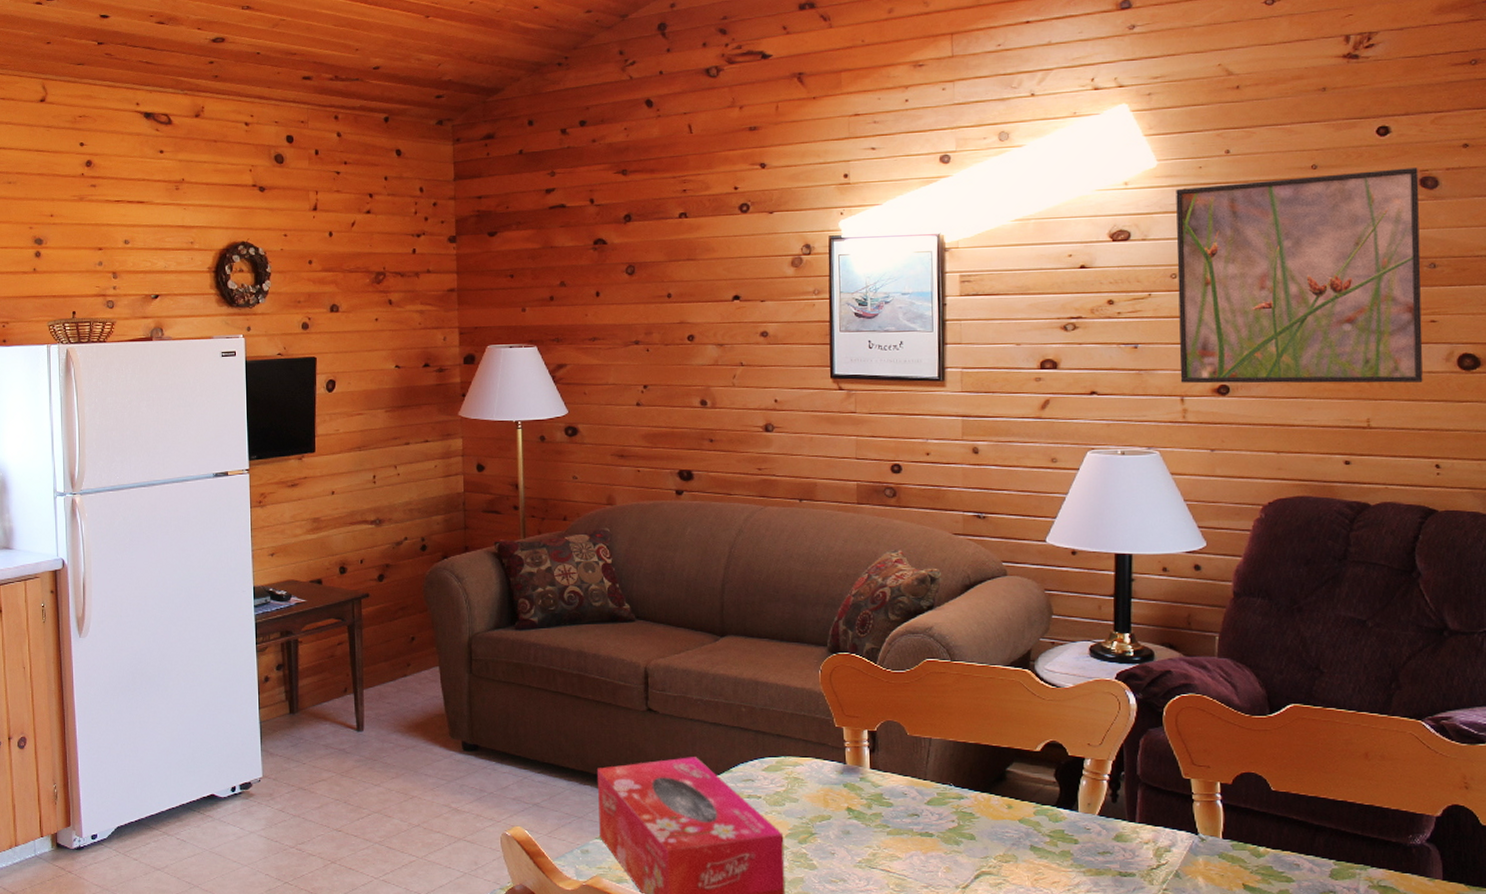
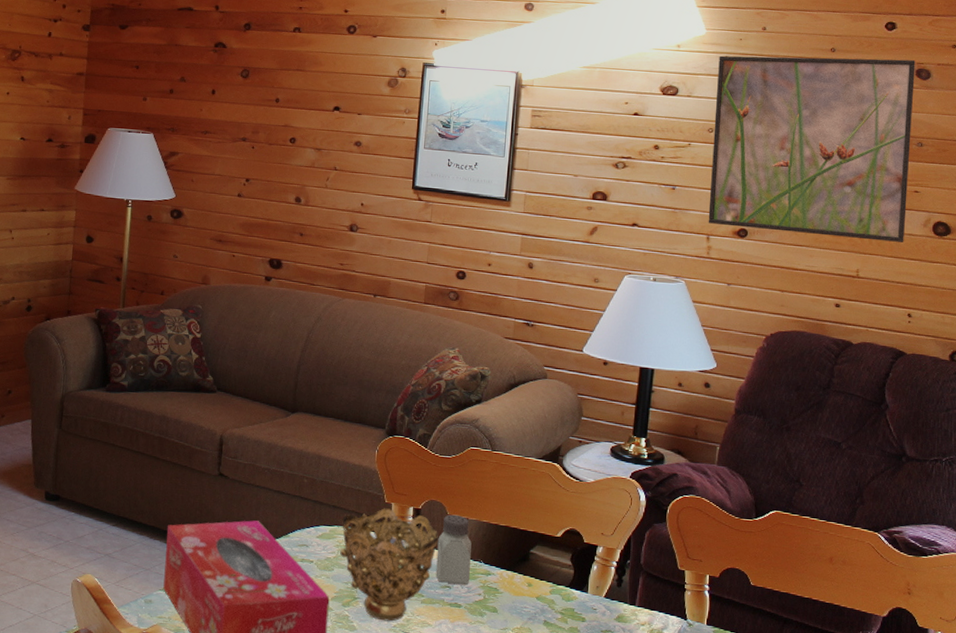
decorative bowl: none [789,733,900,857] -> present [340,508,439,622]
saltshaker: none [899,735,940,811] -> present [435,514,472,585]

